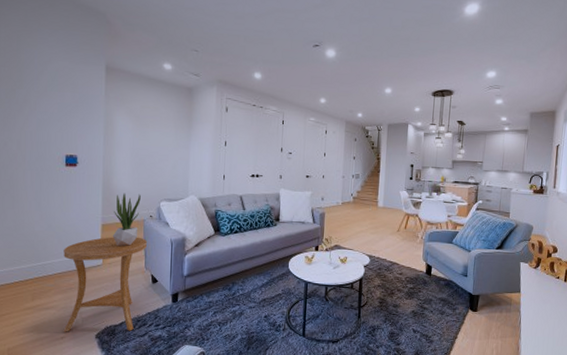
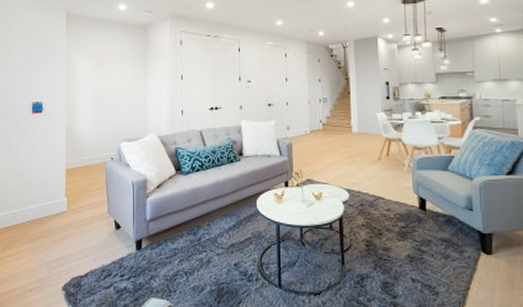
side table: present [63,237,148,332] -> none [31,180,110,284]
potted plant: present [112,192,141,247] -> none [75,135,102,192]

